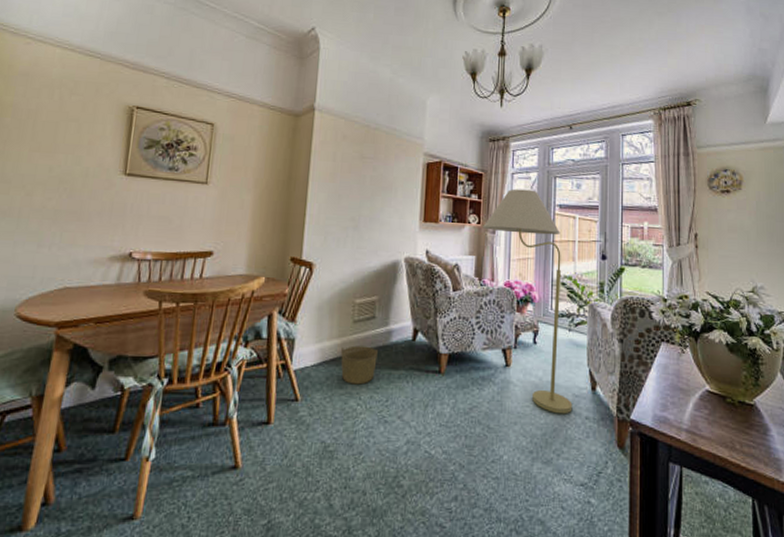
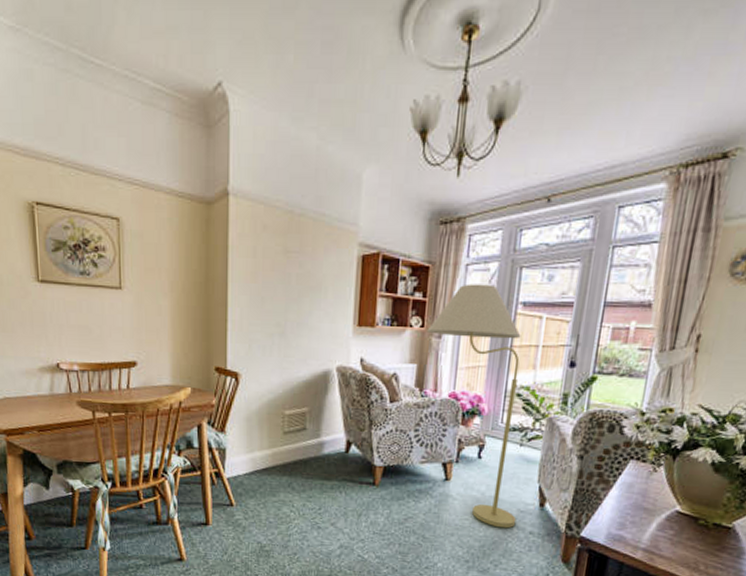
basket: present [341,345,378,385] -> none [272,456,309,493]

